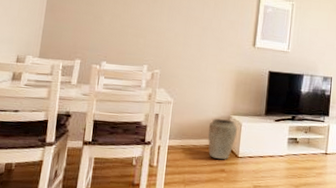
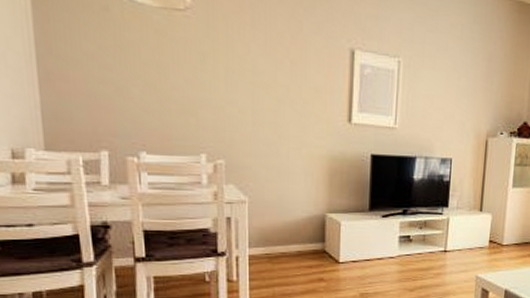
vase: present [207,119,237,159] -> none [298,219,335,266]

